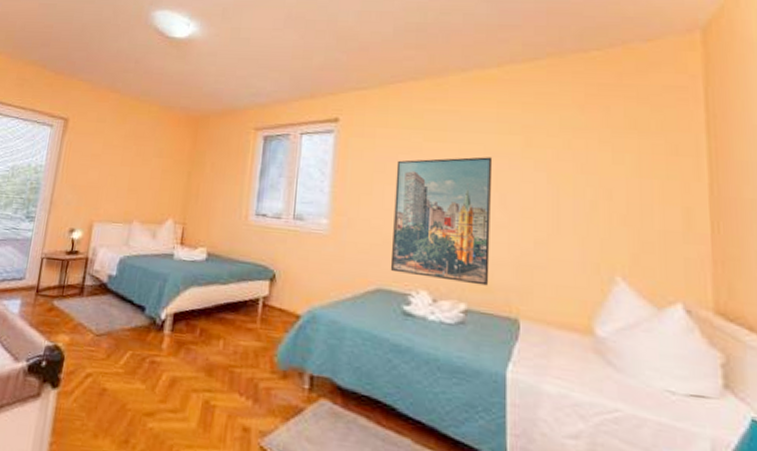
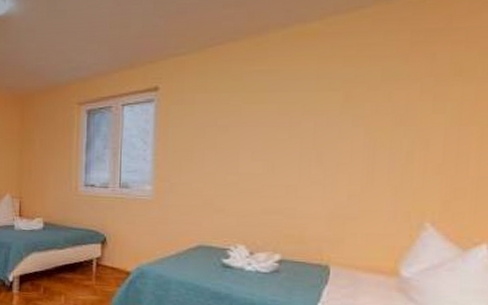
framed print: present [390,157,493,286] -> none [210,115,311,238]

